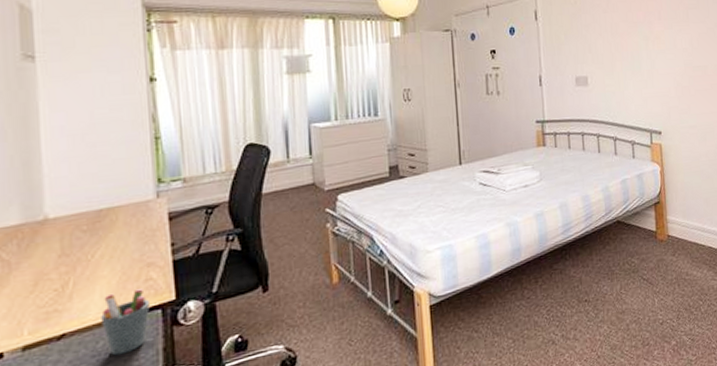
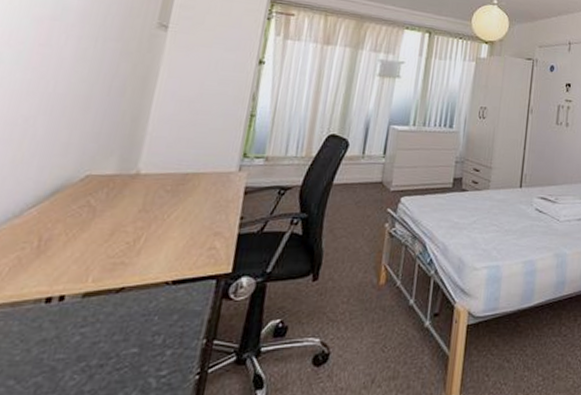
pen holder: present [101,289,150,356] -> none [159,255,207,319]

